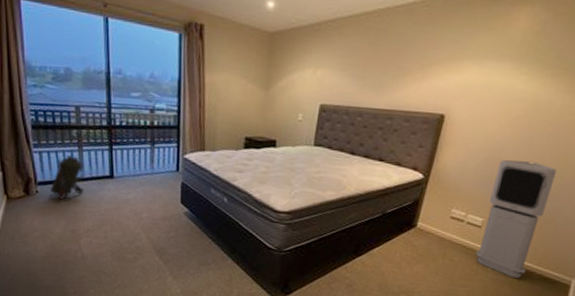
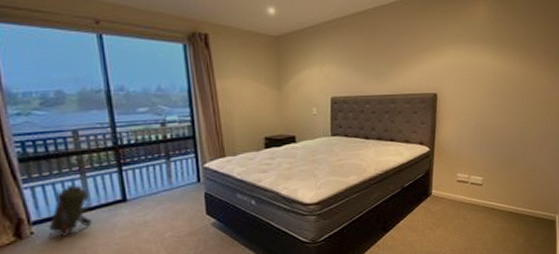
air purifier: present [475,160,556,279] -> none [482,123,528,224]

